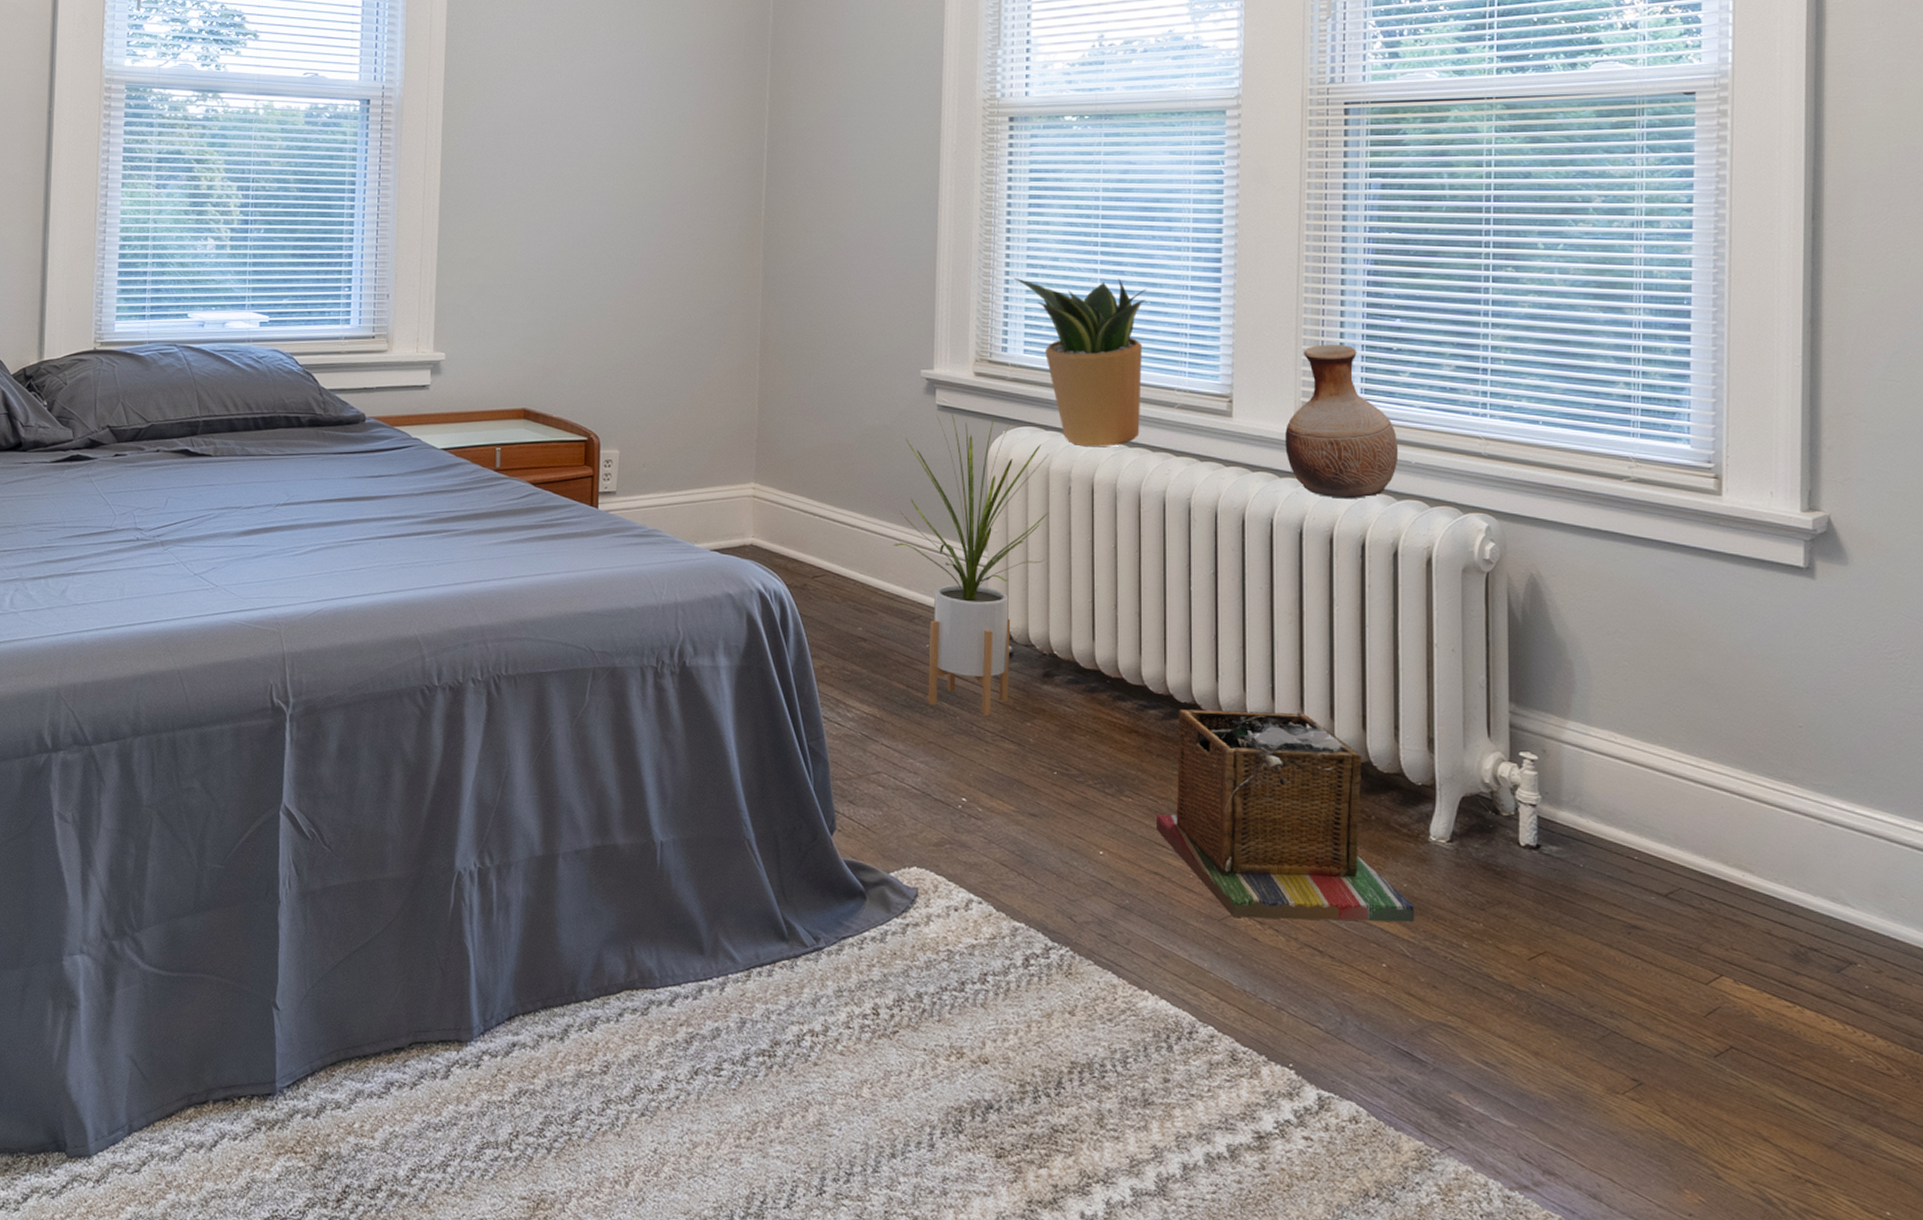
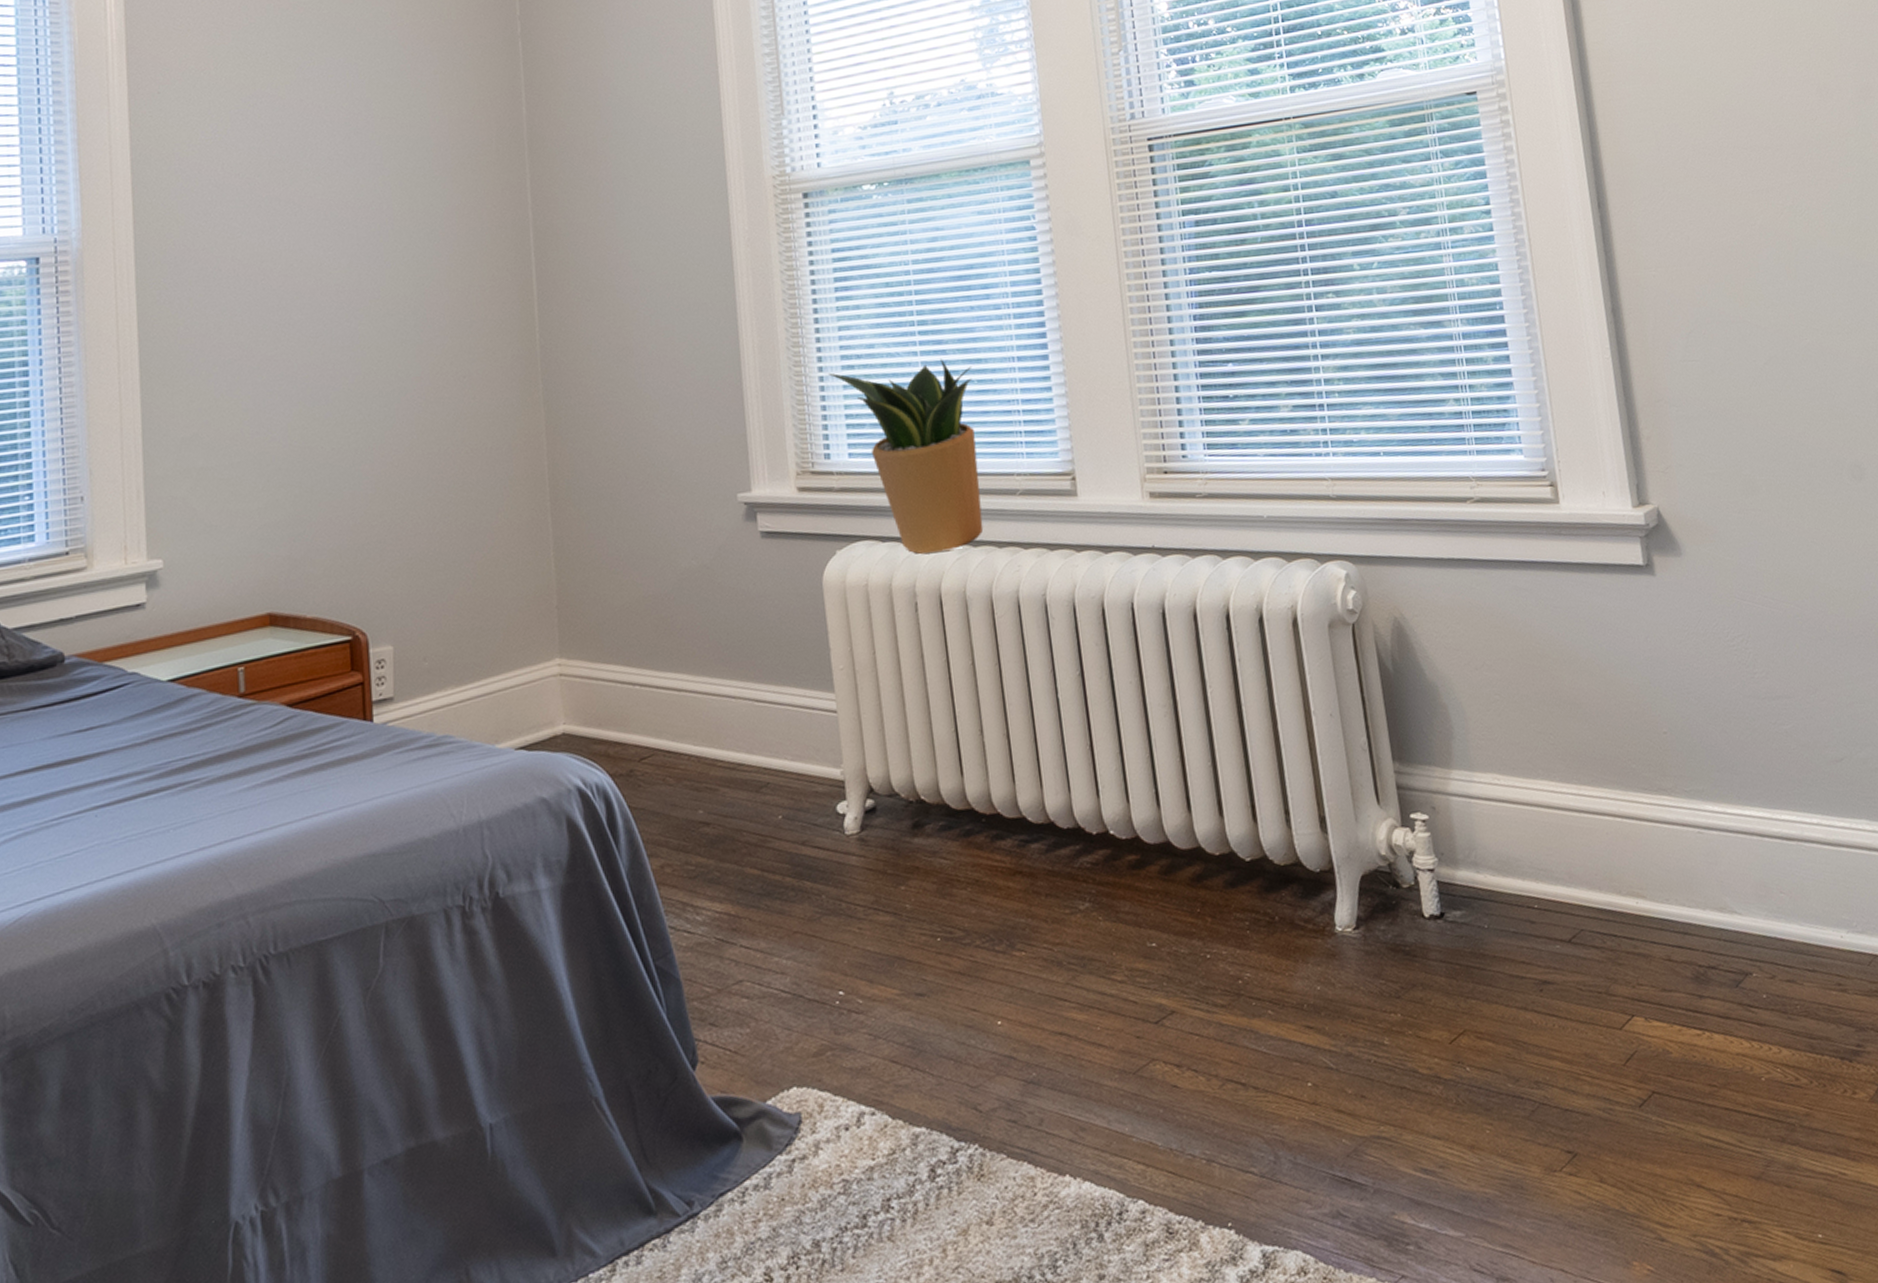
house plant: present [893,412,1049,717] -> none [727,533,899,889]
laundry basket: present [1155,708,1415,923] -> none [1053,814,1333,1066]
vase: present [1285,344,1399,499] -> none [1133,399,1250,569]

